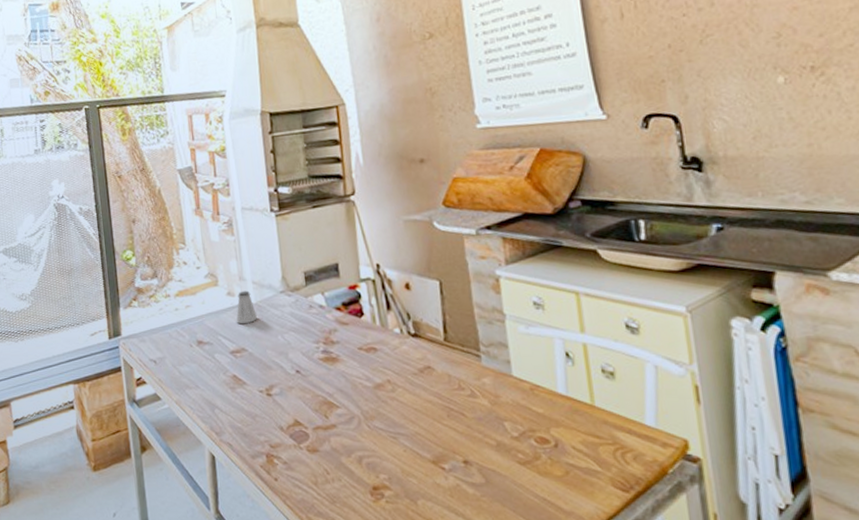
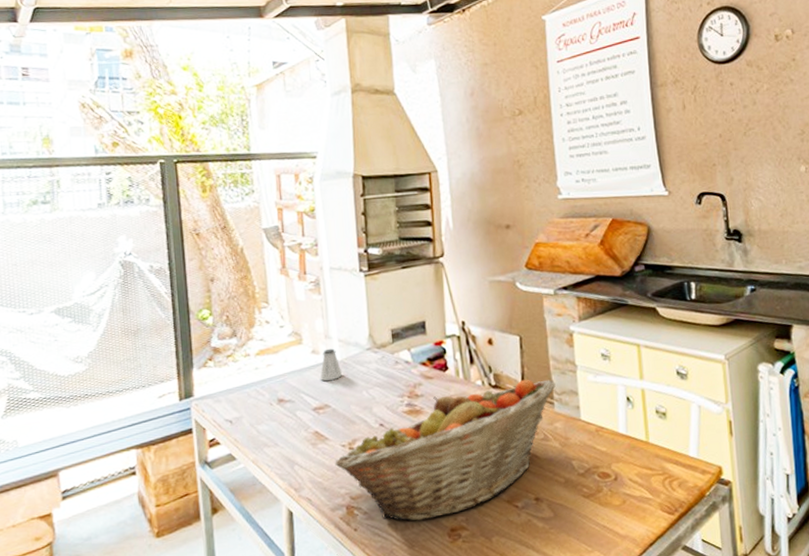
fruit basket: none [253,328,482,476] -> present [335,379,556,521]

